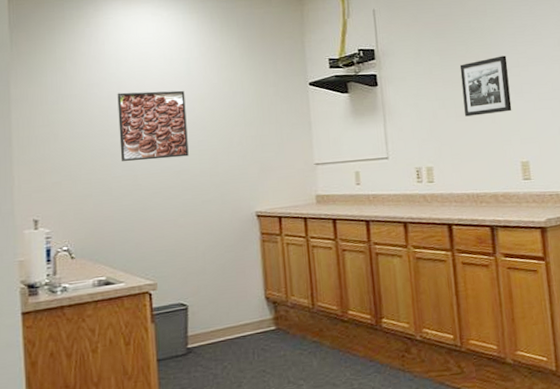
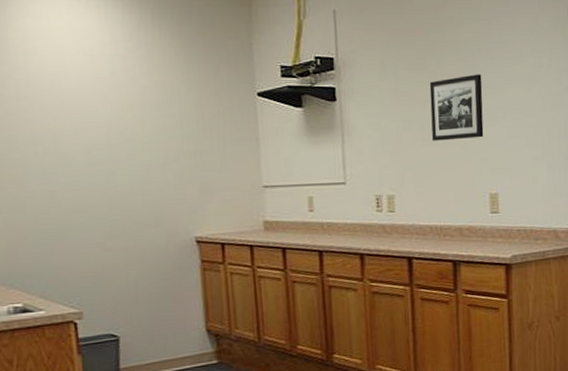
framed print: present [117,90,189,162] -> none [26,92,116,175]

